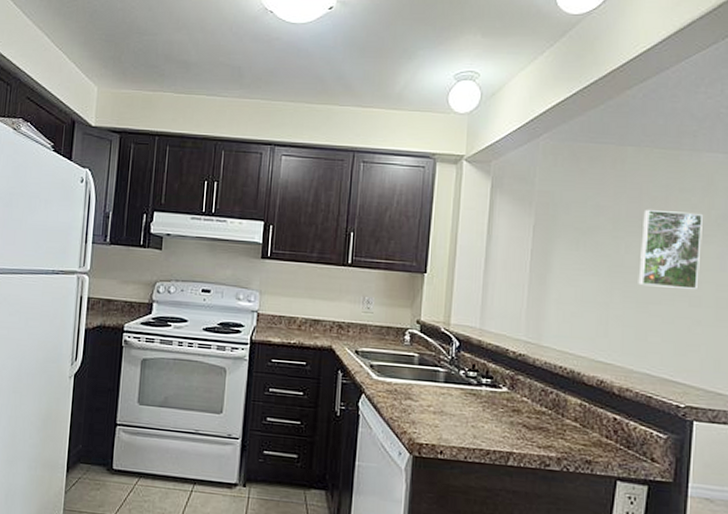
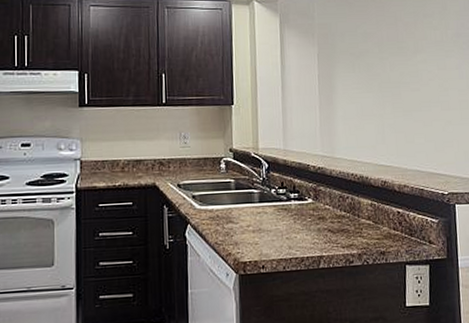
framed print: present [638,210,703,289] -> none [400,33,445,97]

